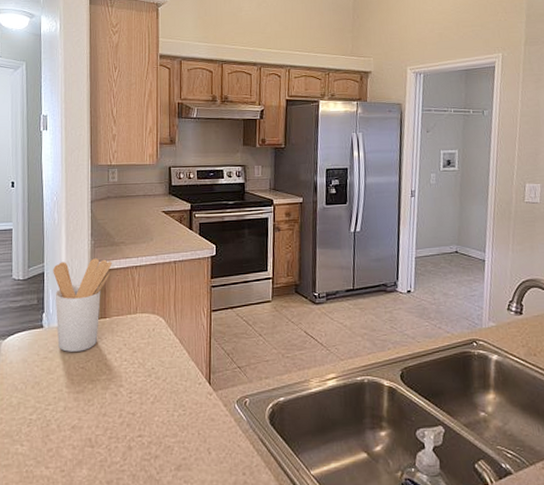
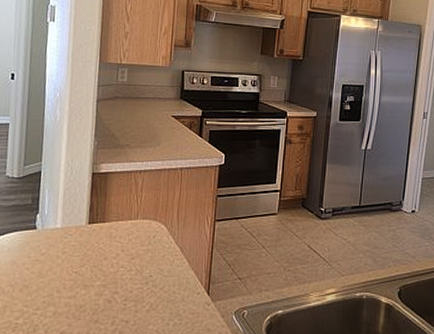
utensil holder: present [53,258,112,352] -> none [51,160,115,256]

